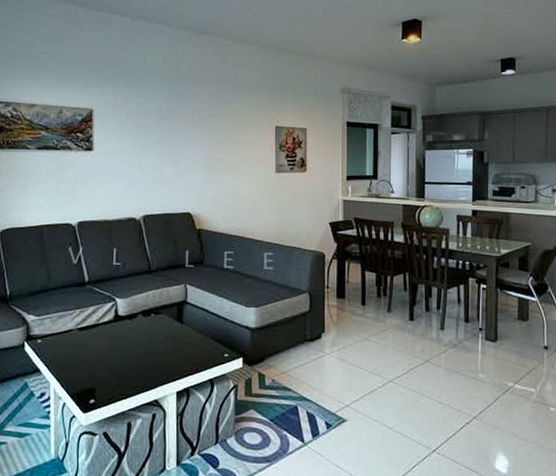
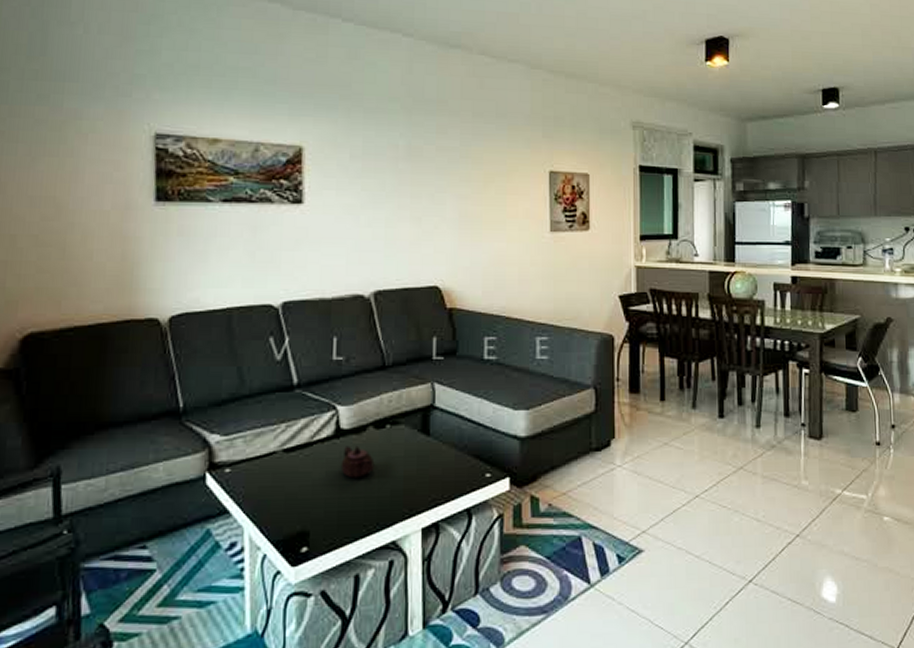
teapot: none [118,328,143,352] -> present [340,445,375,478]

